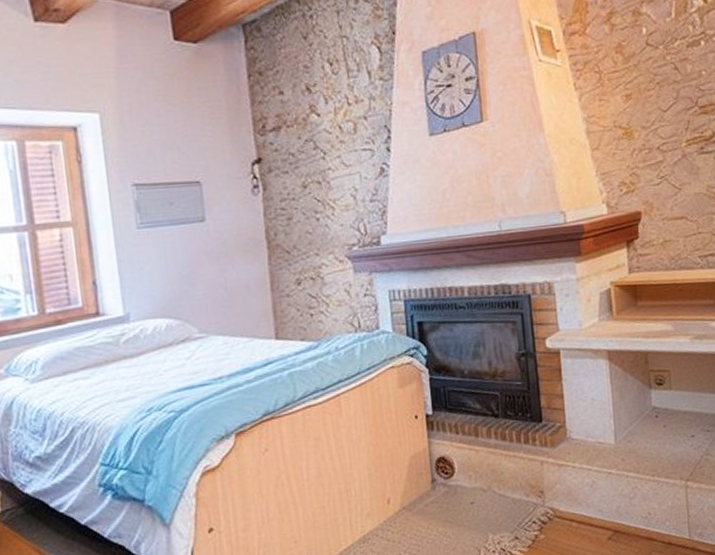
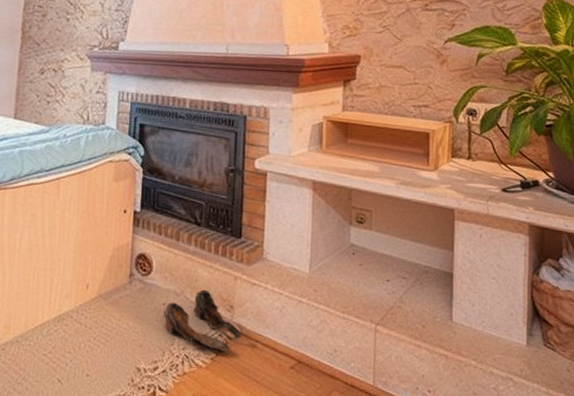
shoes: none [473,480,558,540] -> present [163,289,243,351]

